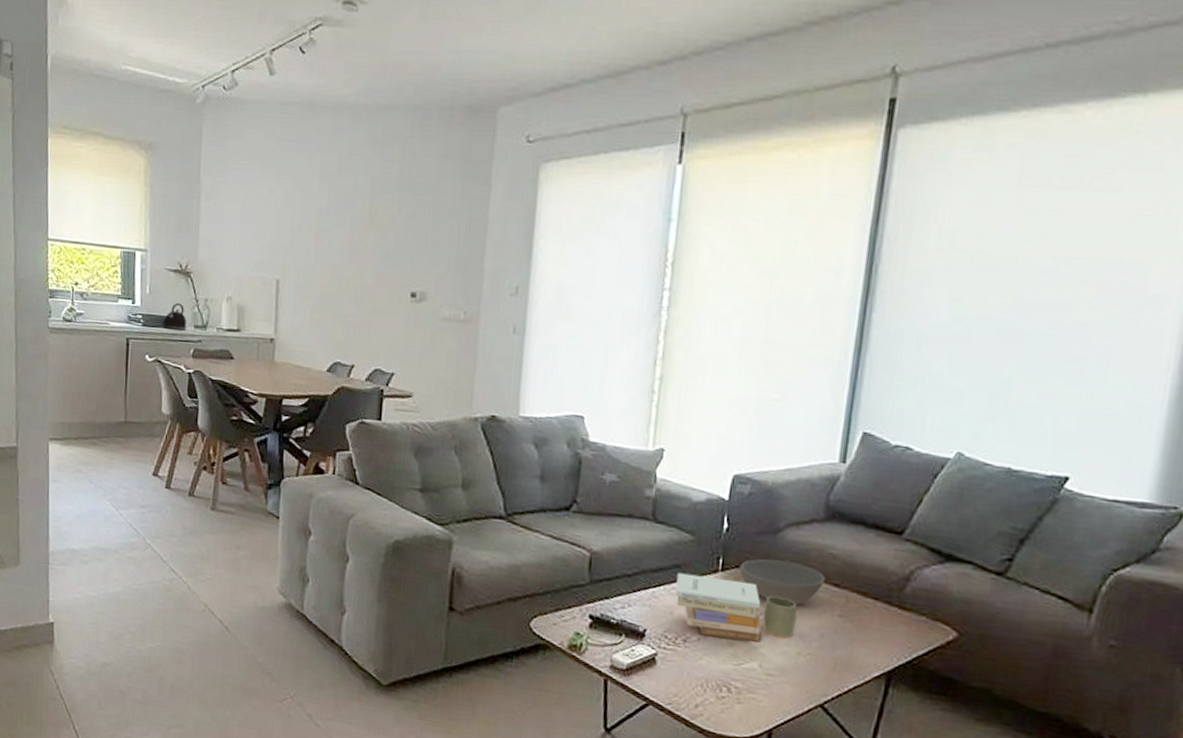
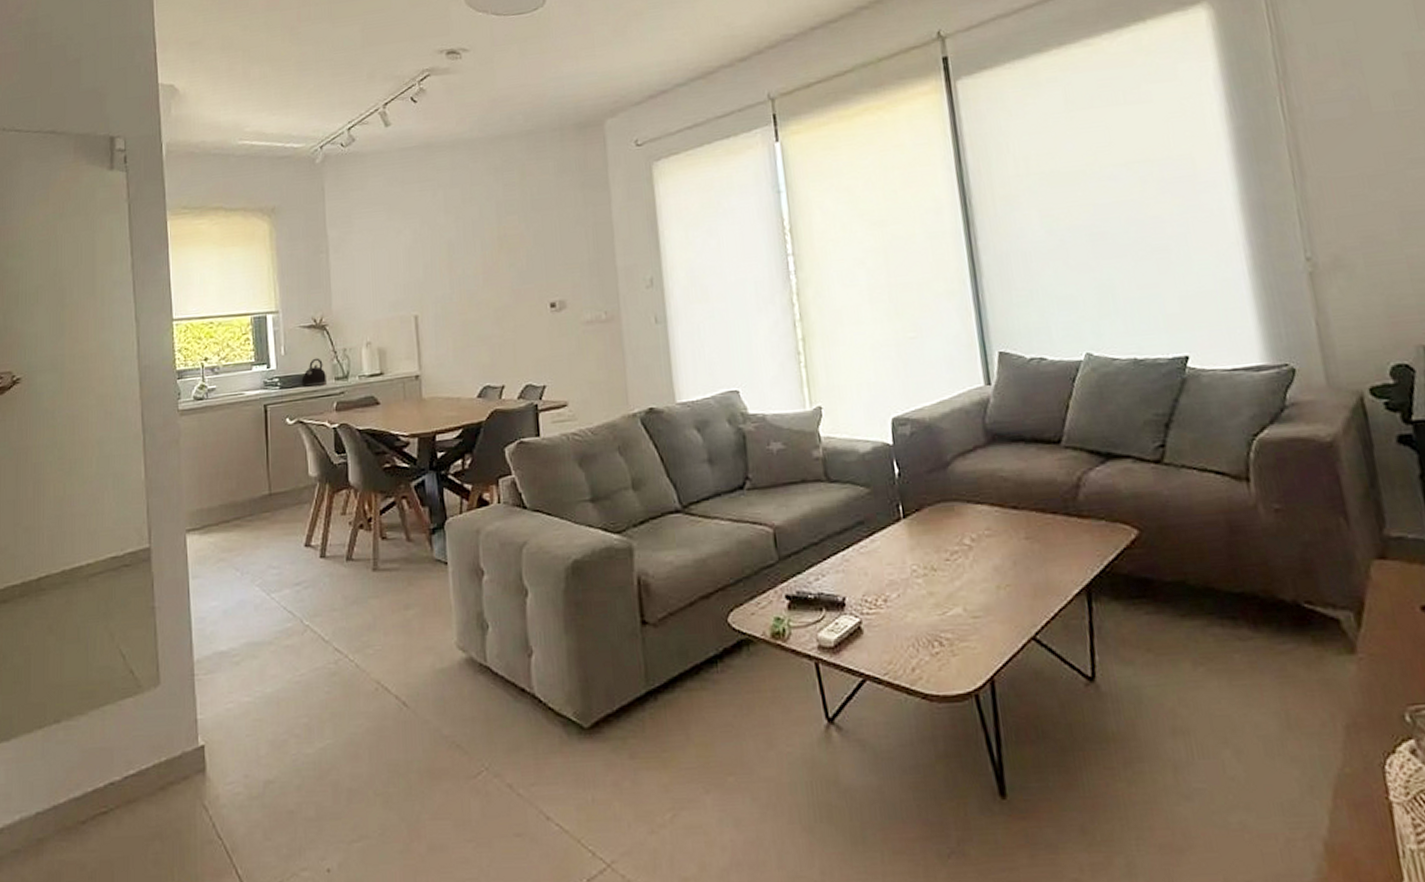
books: present [675,572,763,643] -> none [862,523,960,591]
bowl: present [739,558,825,605] -> none [919,493,1003,537]
mug: present [762,596,798,639] -> none [952,531,988,575]

